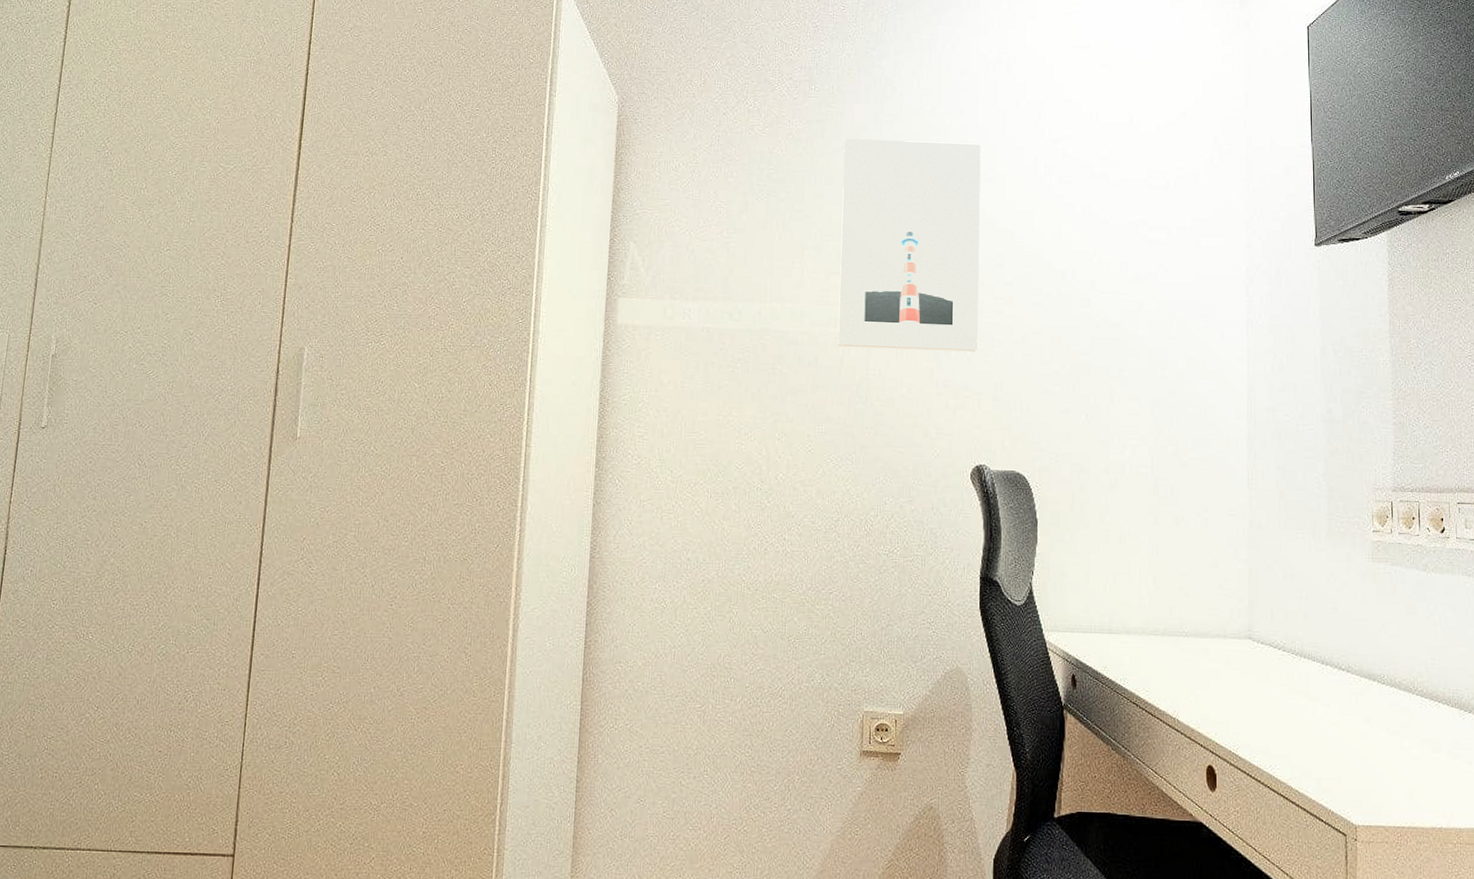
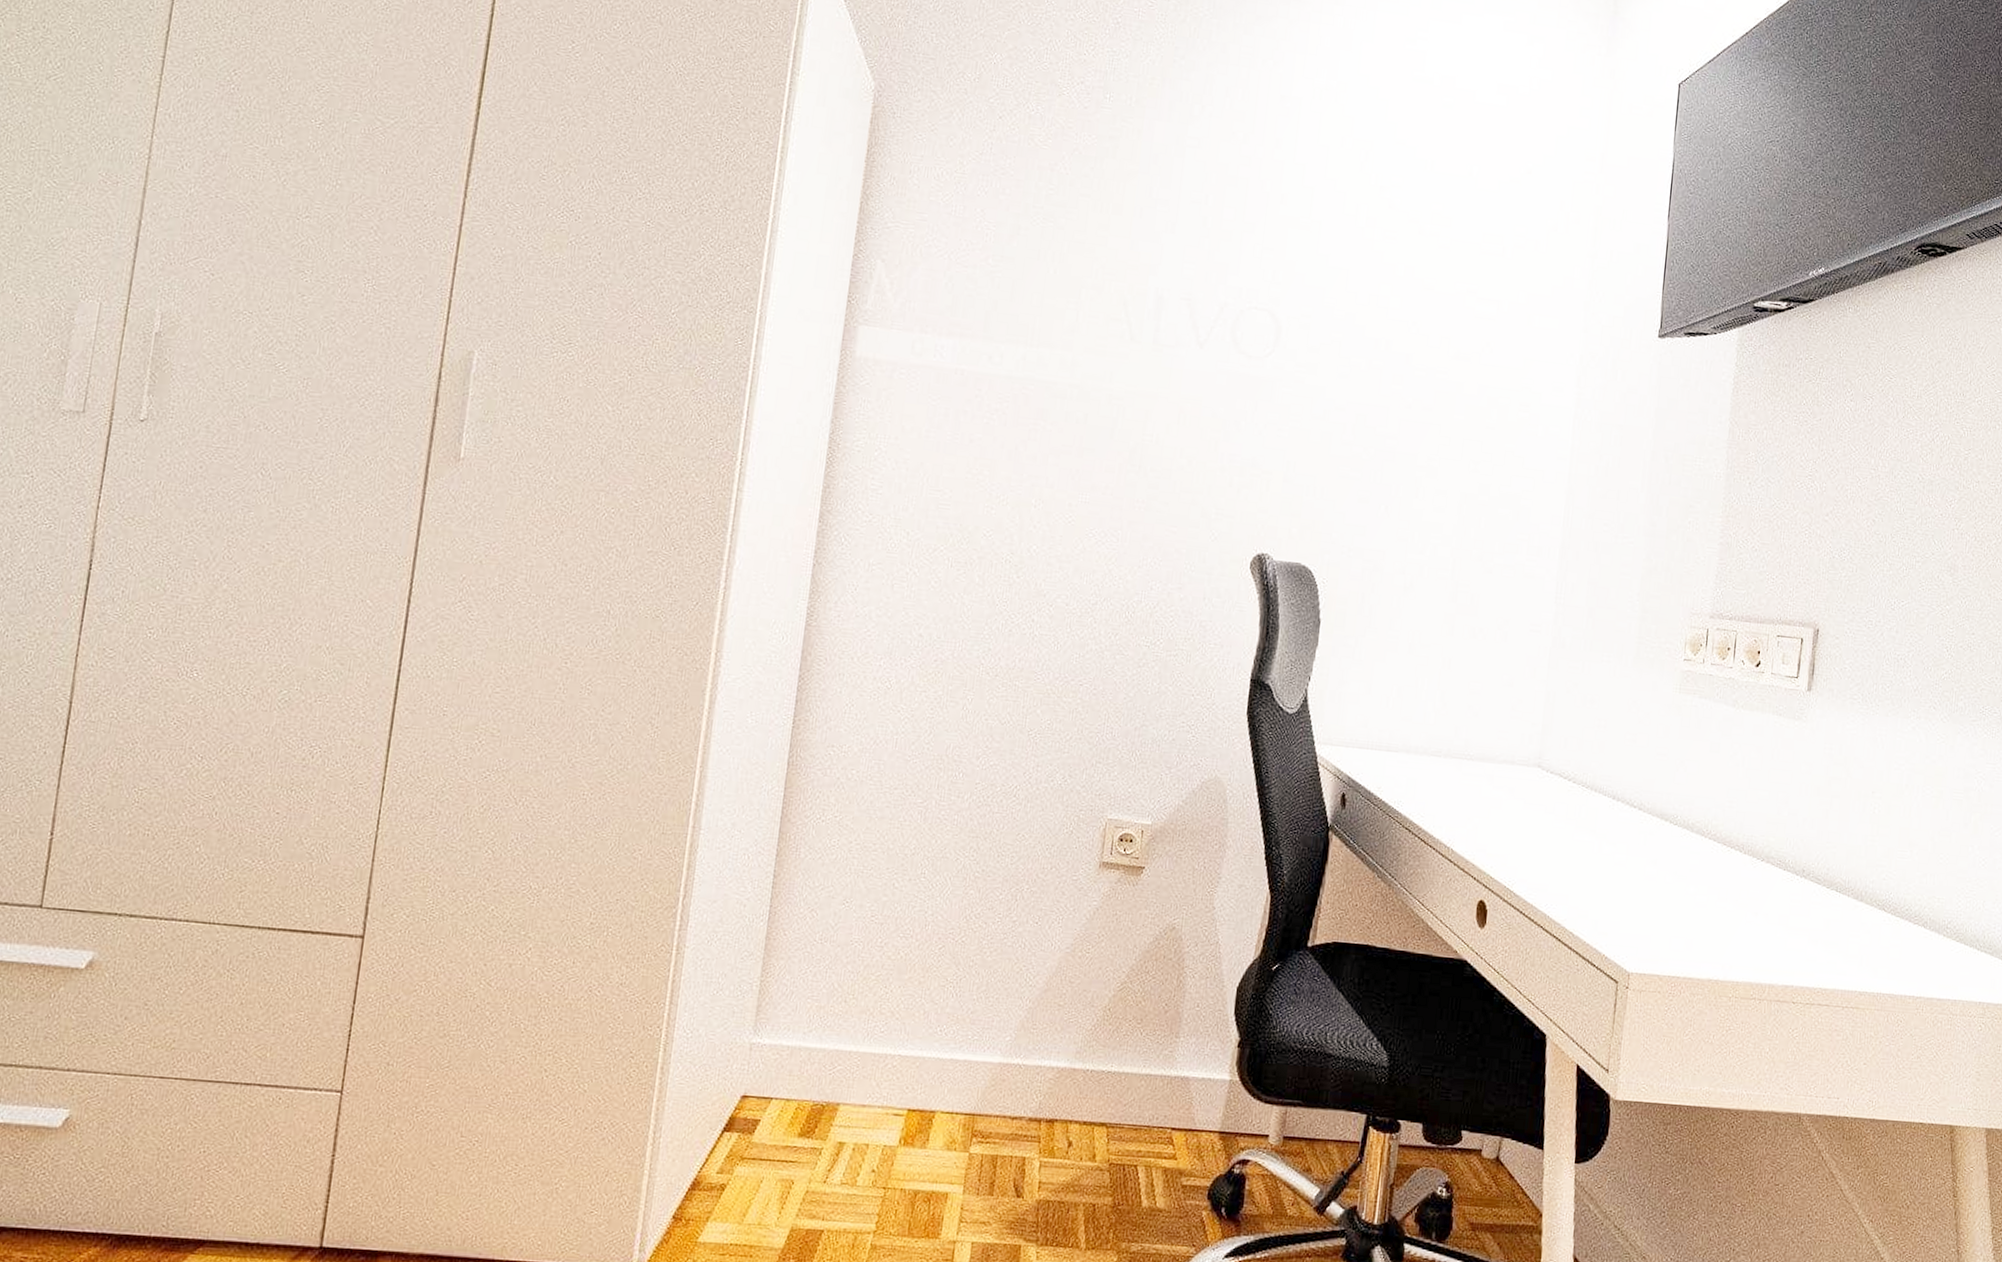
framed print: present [838,139,981,352] -> none [1112,161,1297,425]

